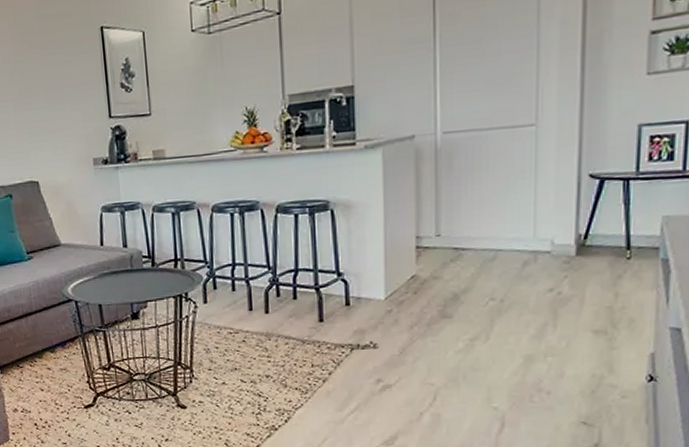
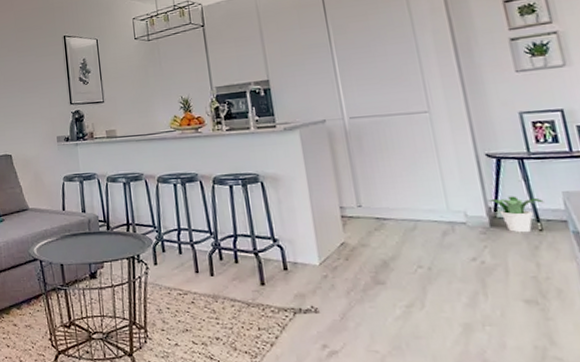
potted plant: none [580,221,640,262] -> present [488,196,544,233]

